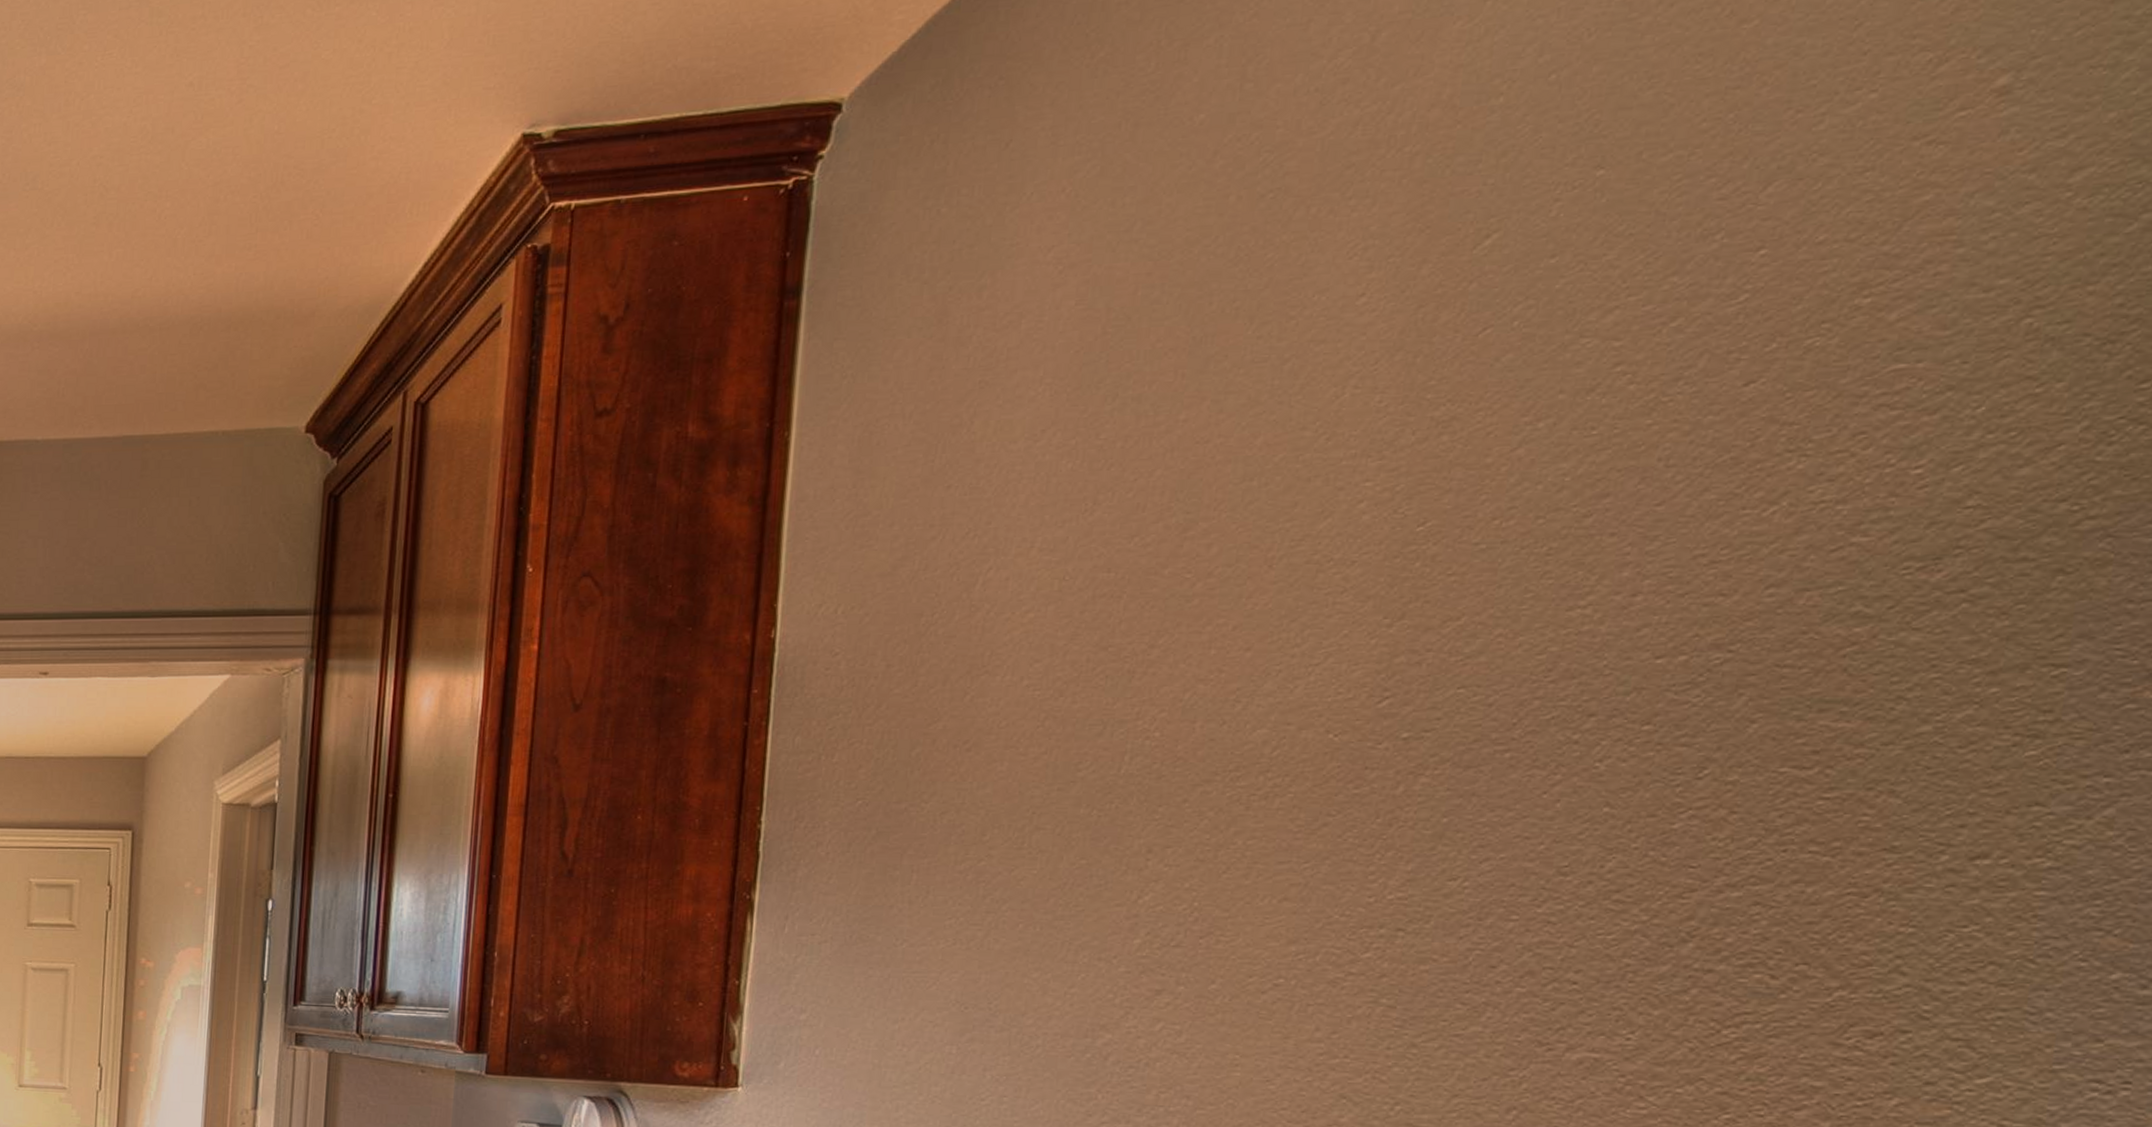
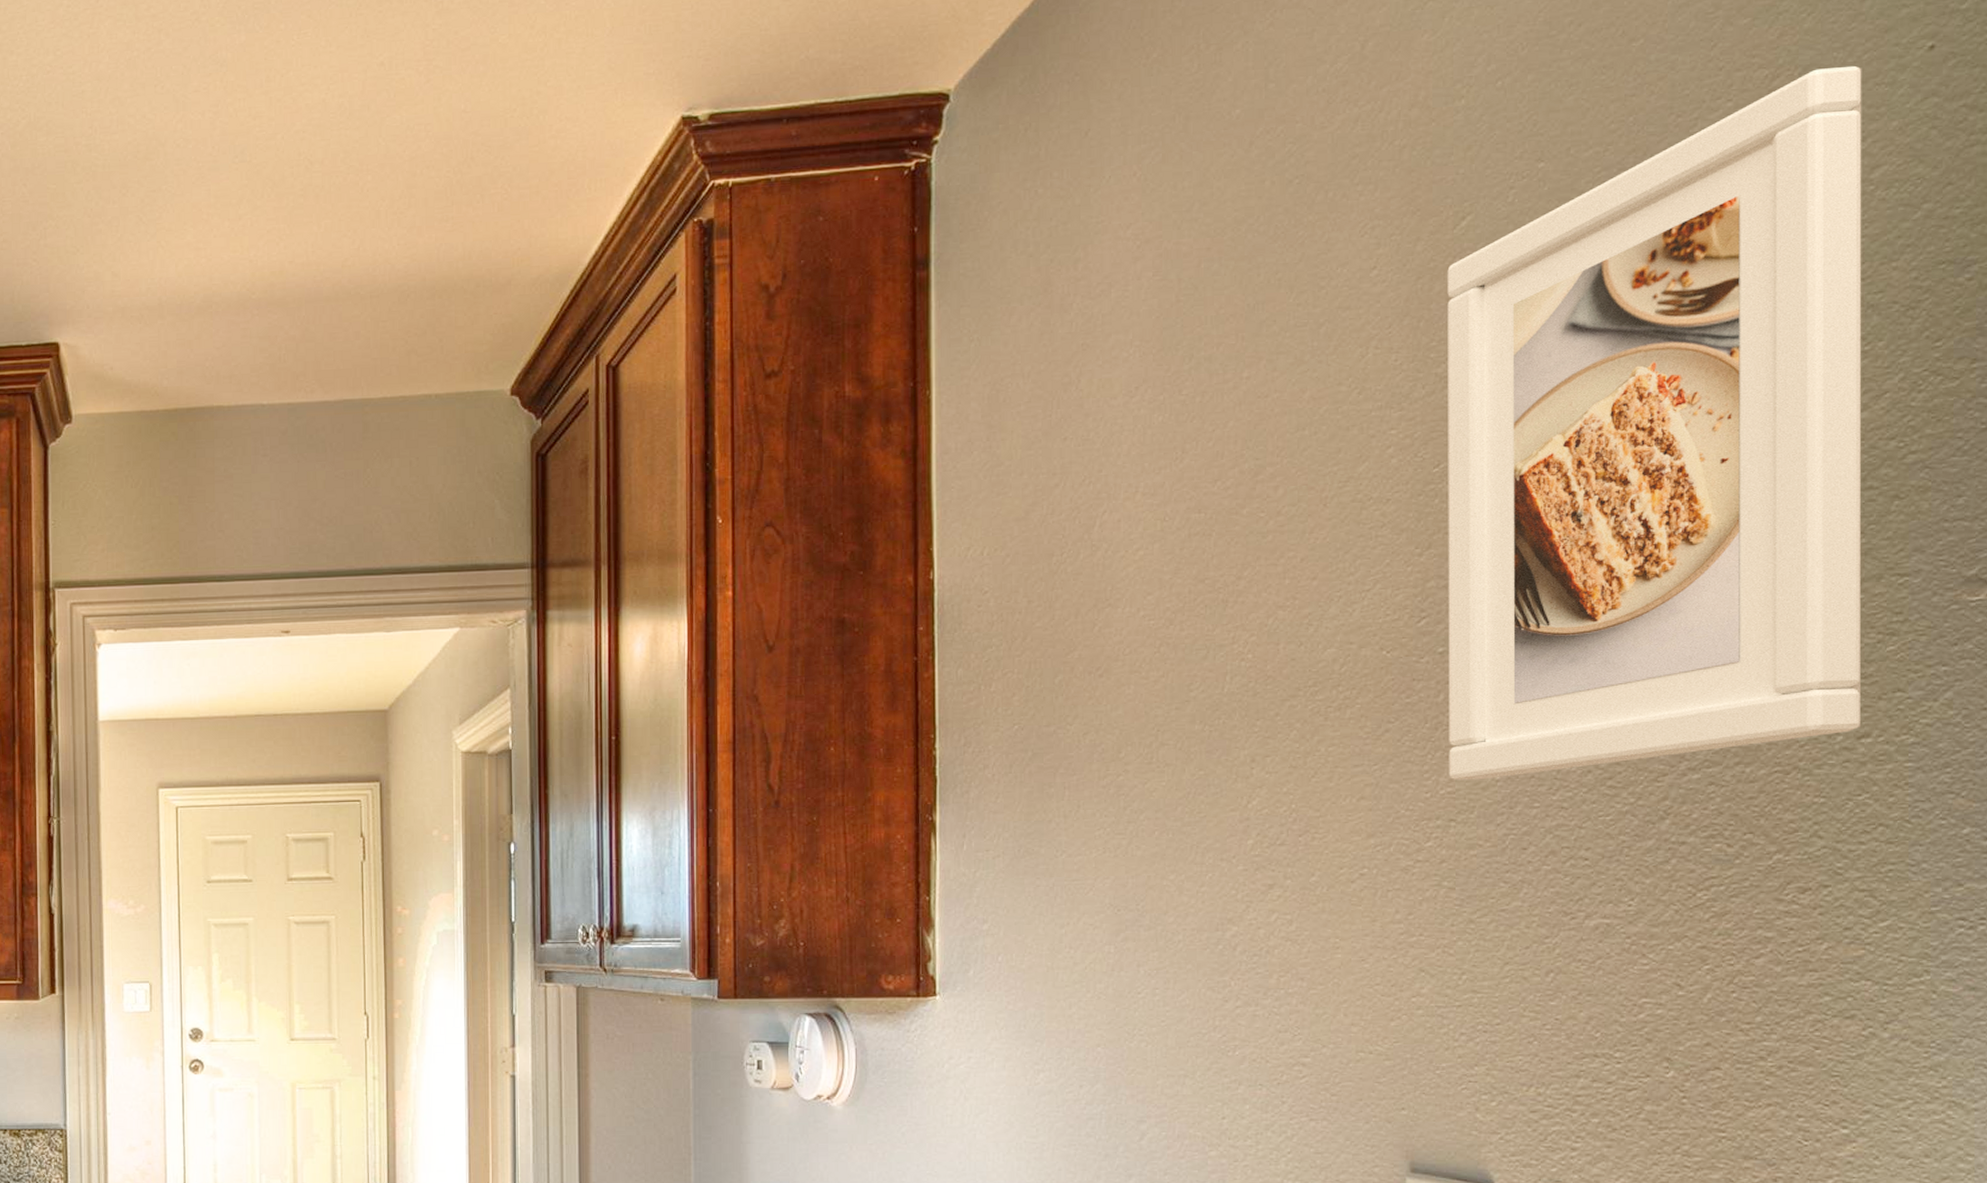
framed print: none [1401,44,2072,886] -> present [1447,65,1862,781]

